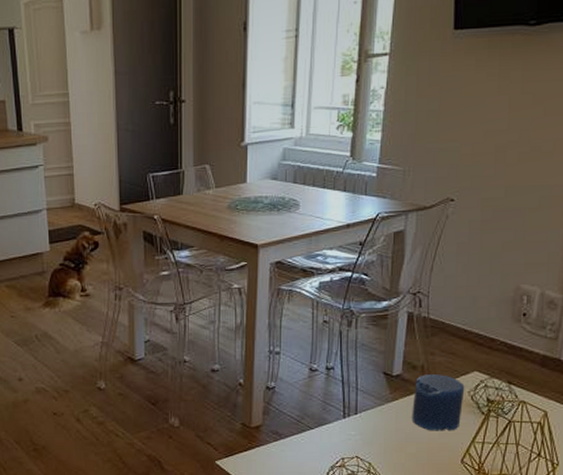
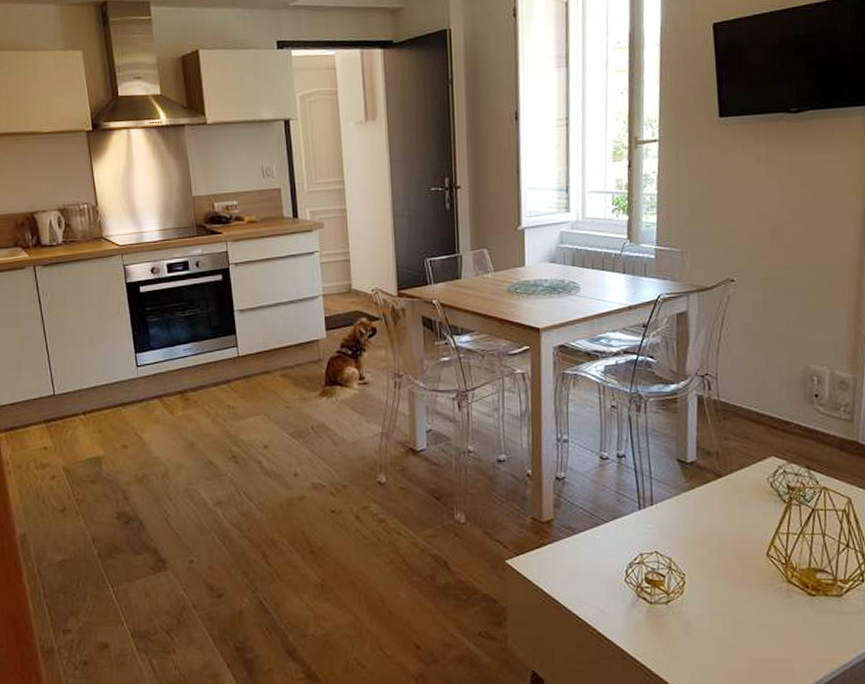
candle: present [411,374,465,431] -> none [710,460,763,522]

